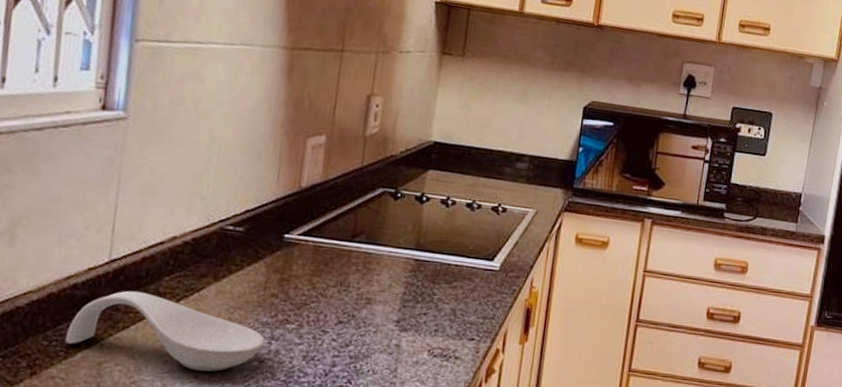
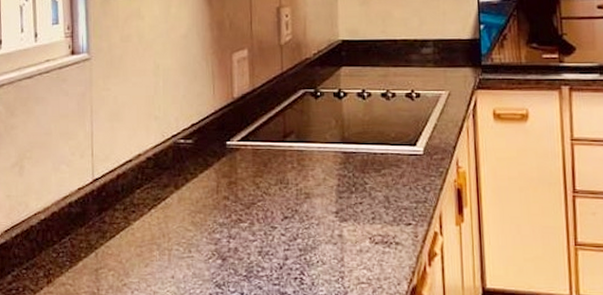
spoon rest: present [65,290,266,372] -> none [69,204,225,271]

